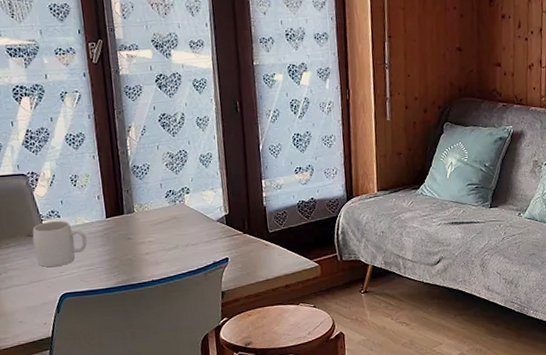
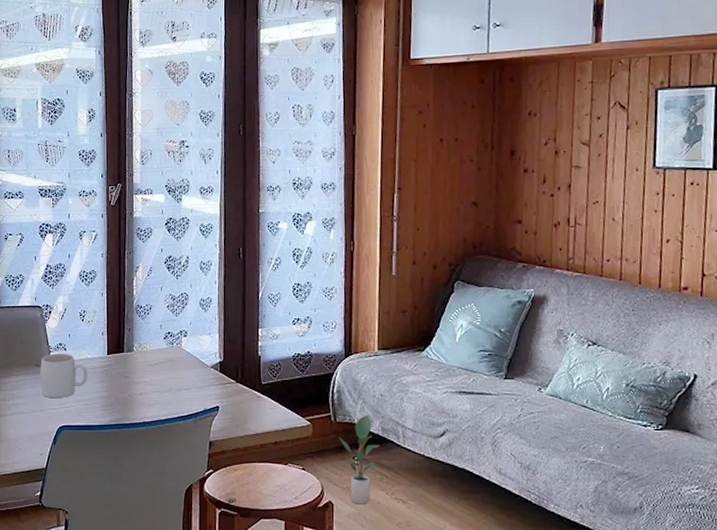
potted plant: none [346,252,384,332] -> present [339,415,380,505]

